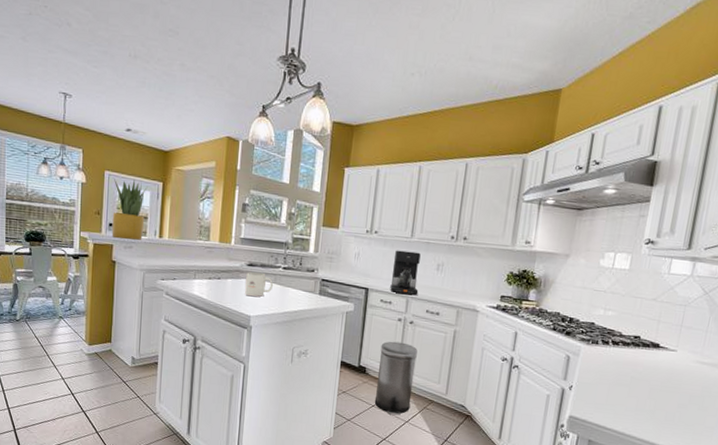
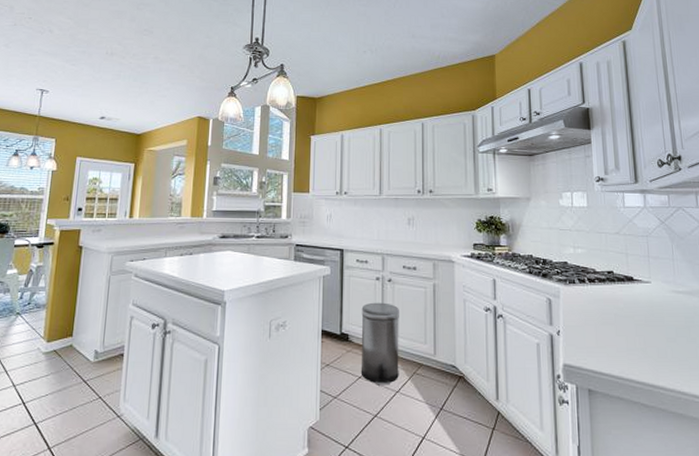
planter: present [111,179,149,241] -> none [80,163,121,223]
mug: present [244,272,273,297] -> none [217,244,247,270]
coffee maker: present [390,250,421,296] -> none [365,208,393,252]

